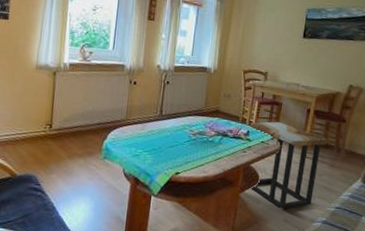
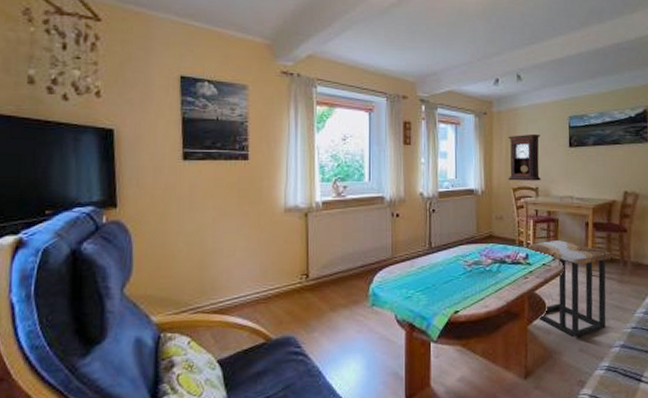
pendulum clock: none [240,21,277,66] -> present [508,133,541,181]

